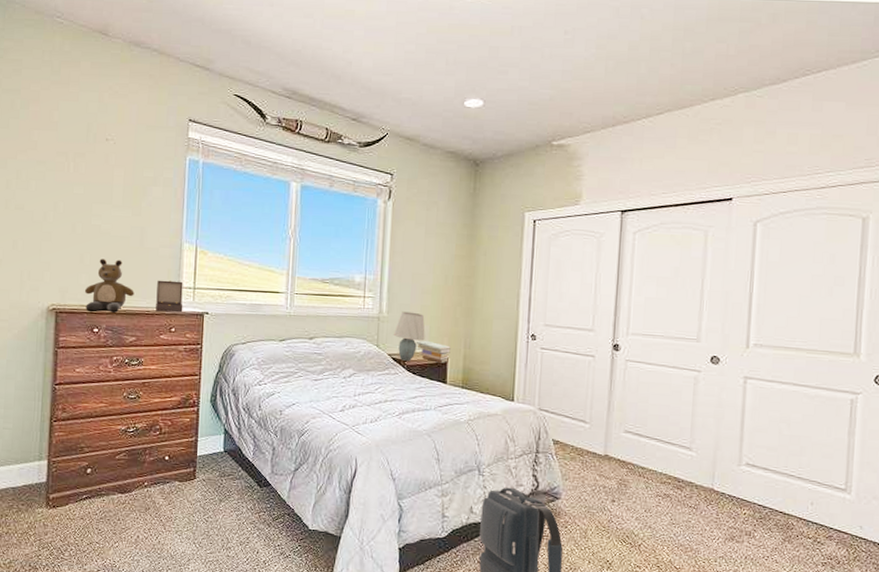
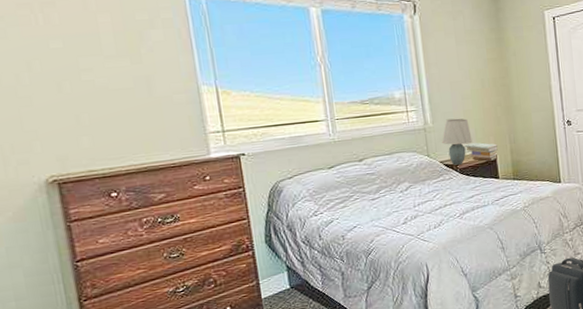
bear: present [84,259,134,314] -> none [89,114,153,177]
jewelry box: present [156,280,183,313] -> none [178,126,215,162]

